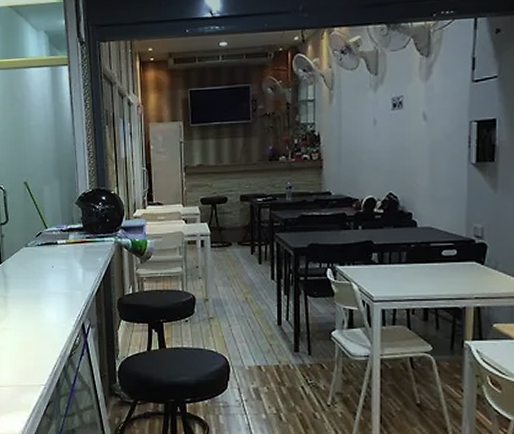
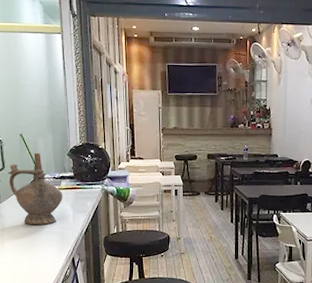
ceremonial vessel: none [11,202,71,286] -> present [7,152,63,226]

